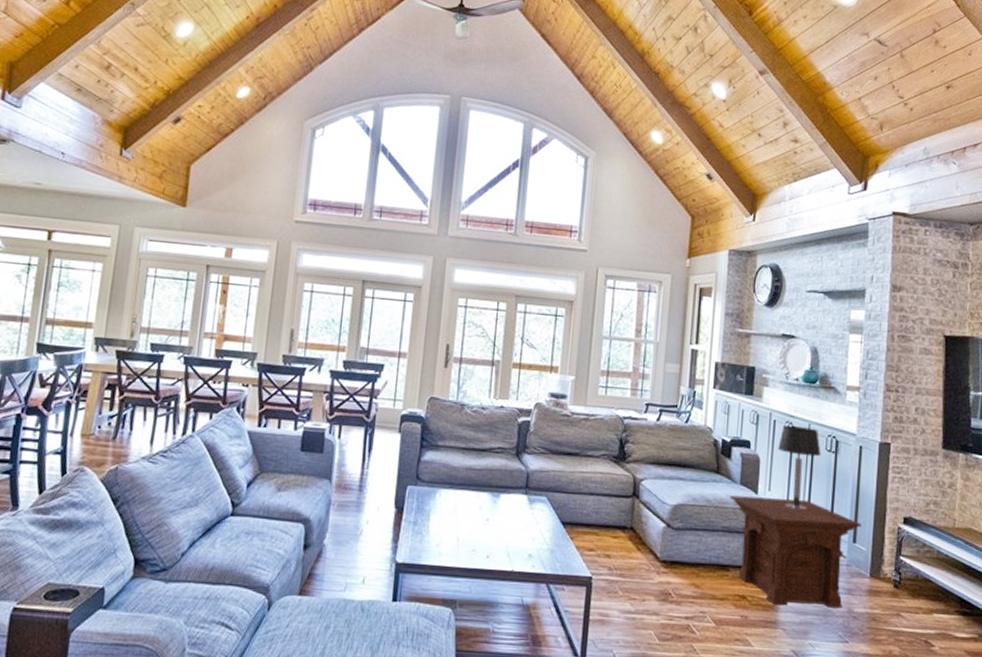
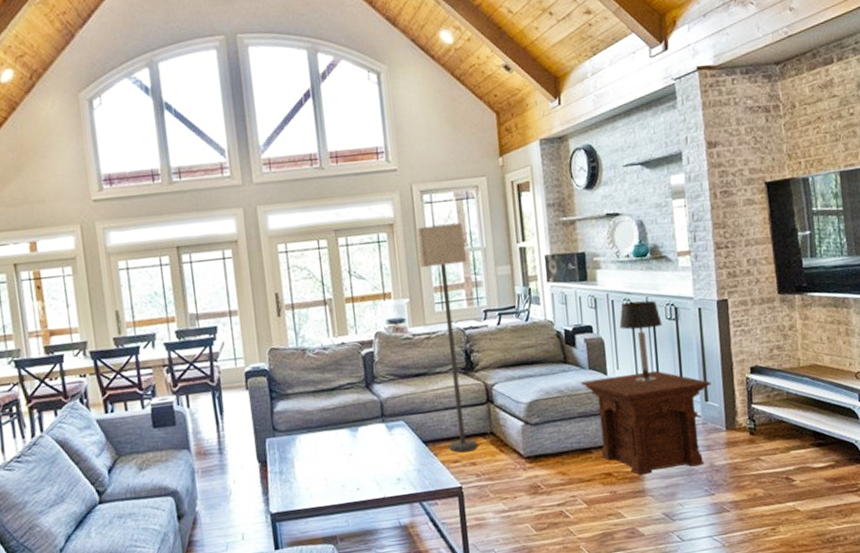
lamp: none [586,309,640,543] -> present [415,222,478,452]

